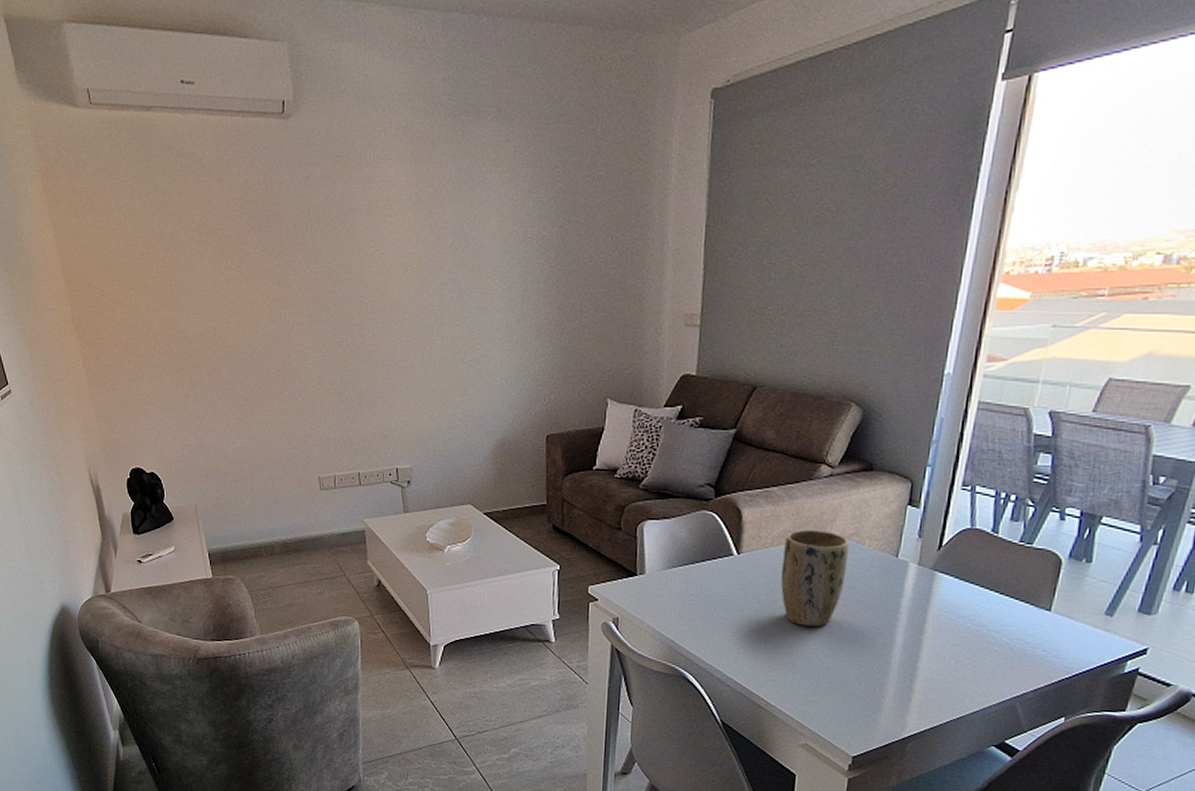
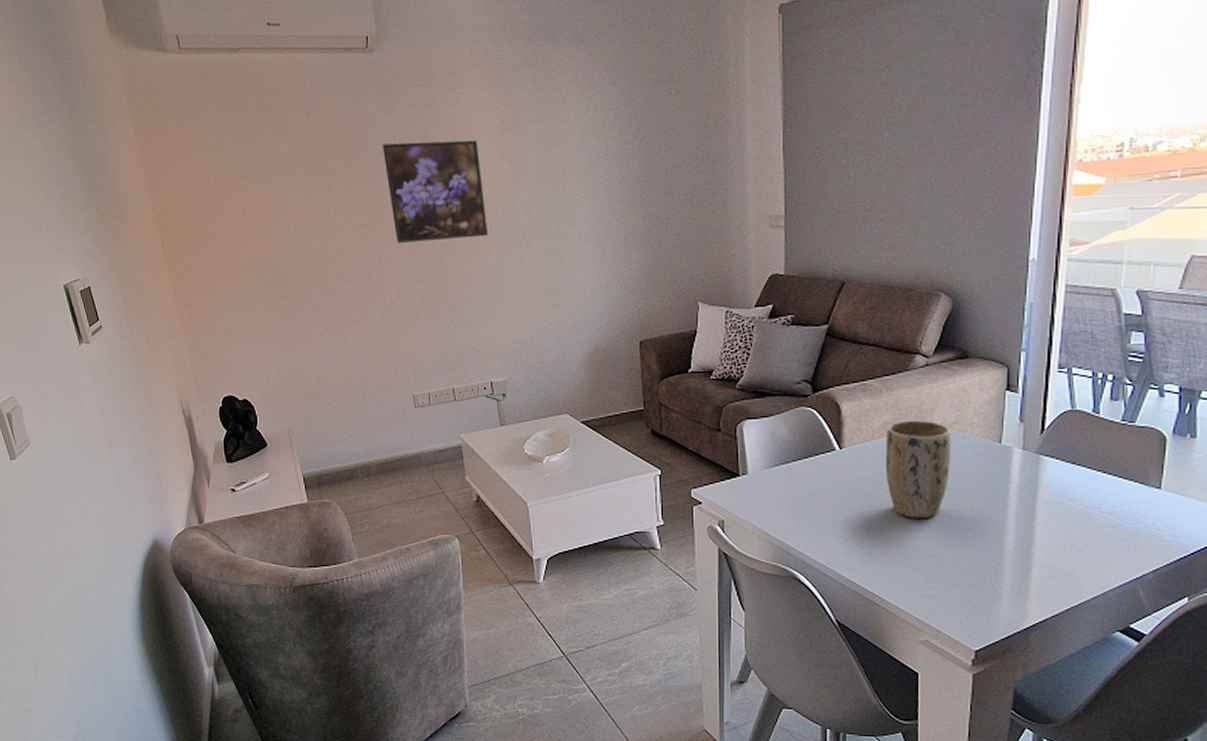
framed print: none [295,216,401,323] -> present [382,140,489,244]

